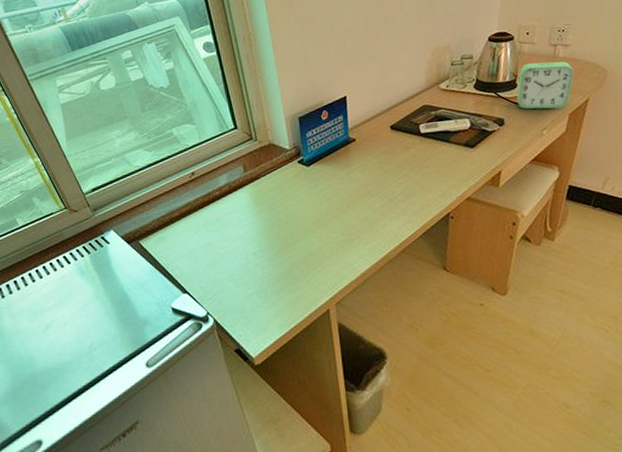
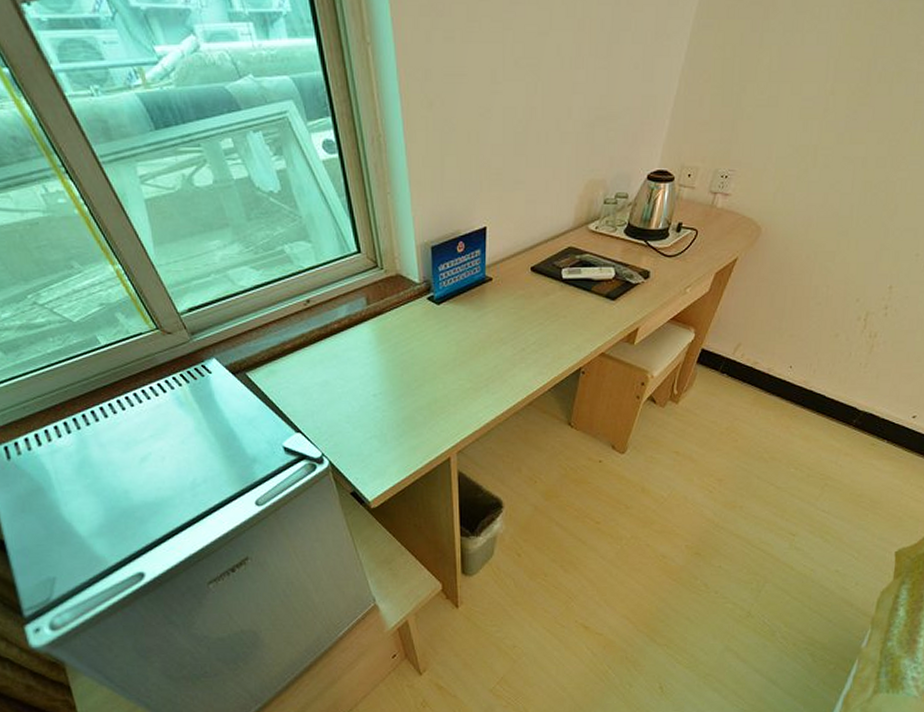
alarm clock: present [516,61,574,109] -> none [666,210,729,266]

